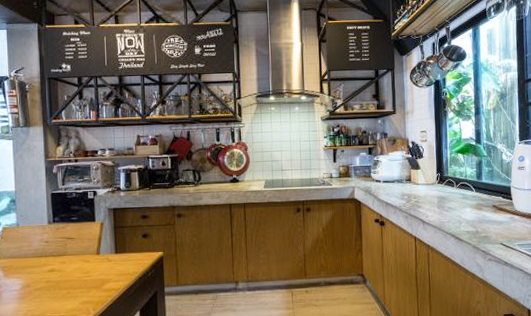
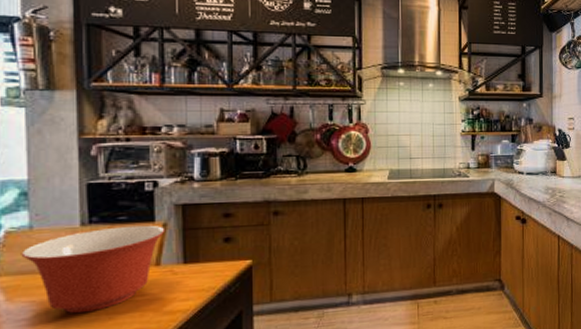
mixing bowl: none [12,224,103,288] -> present [21,225,166,314]

